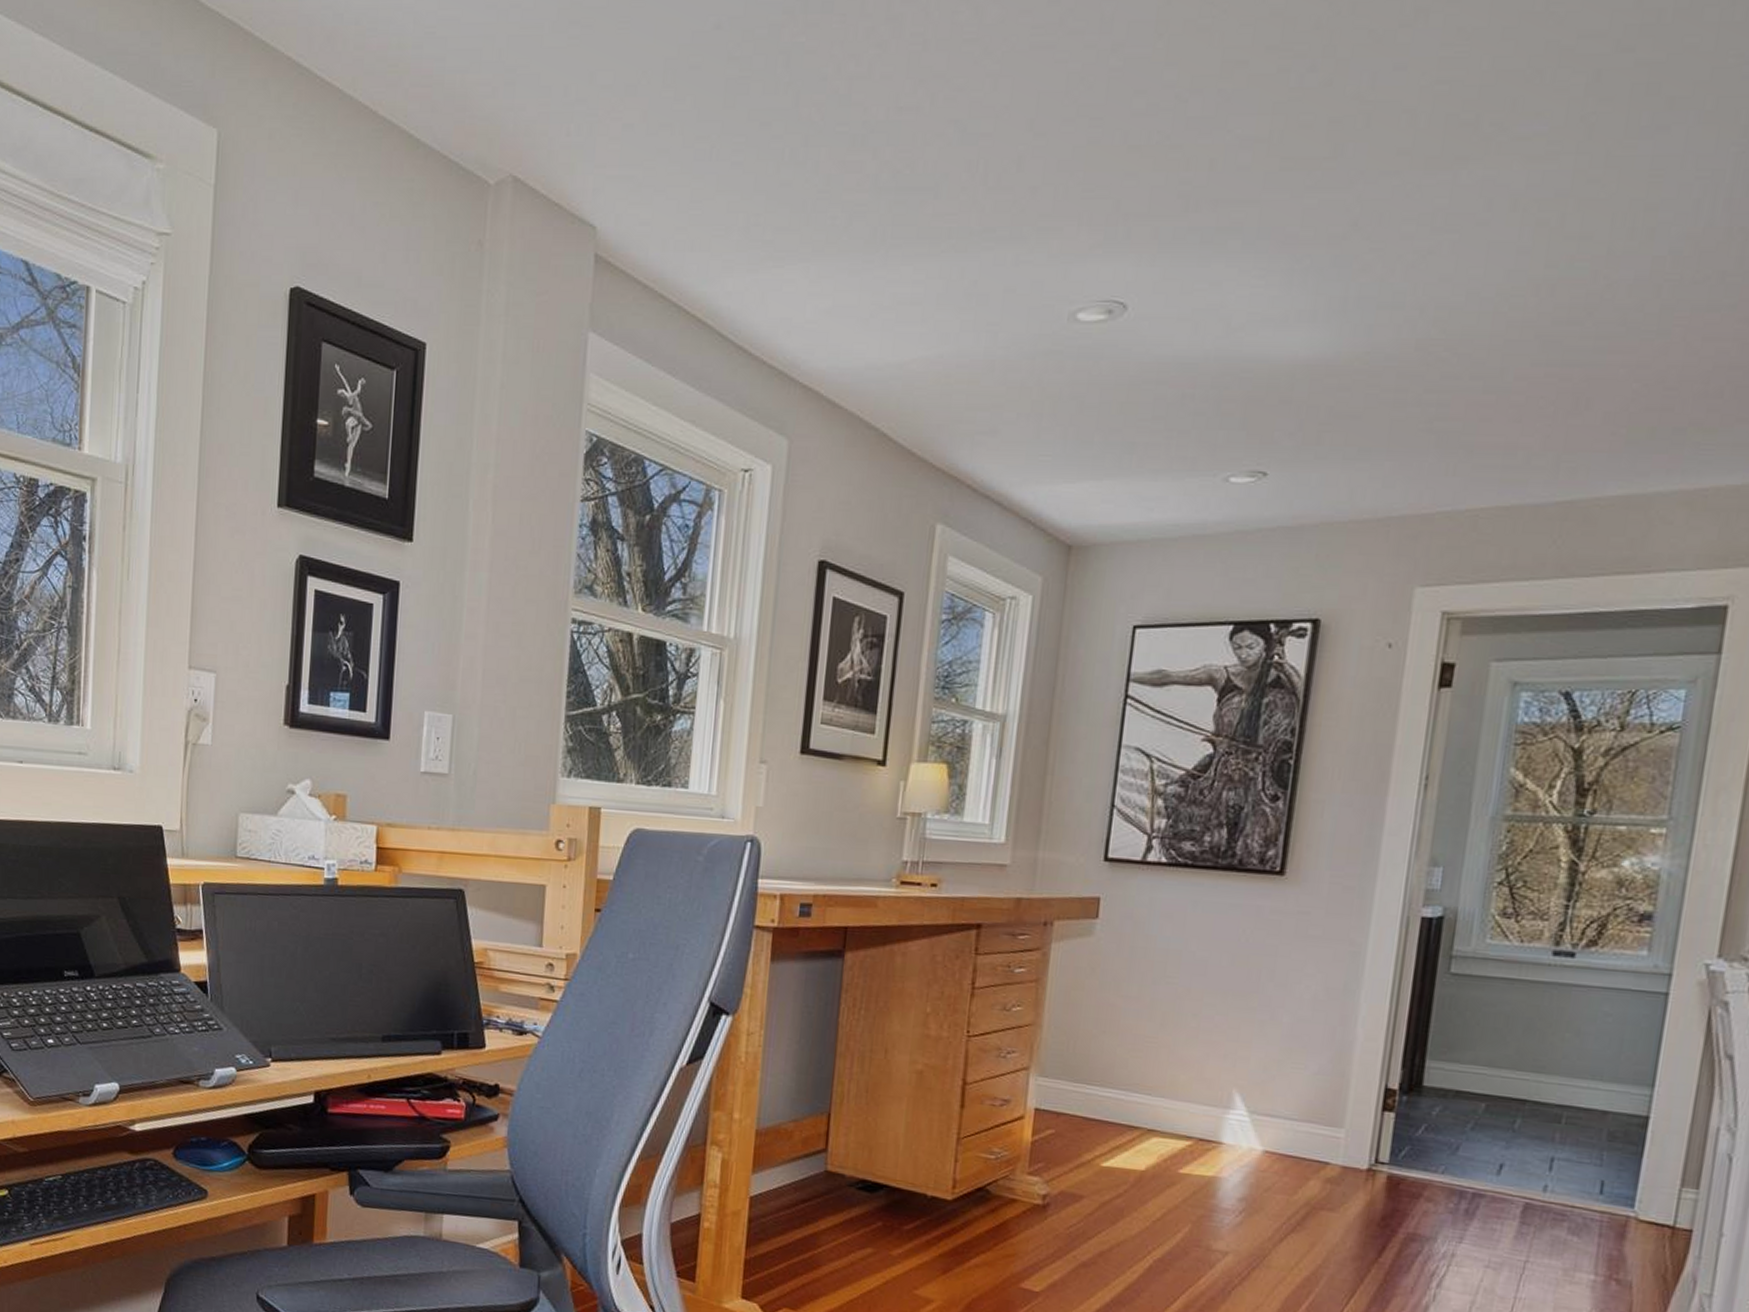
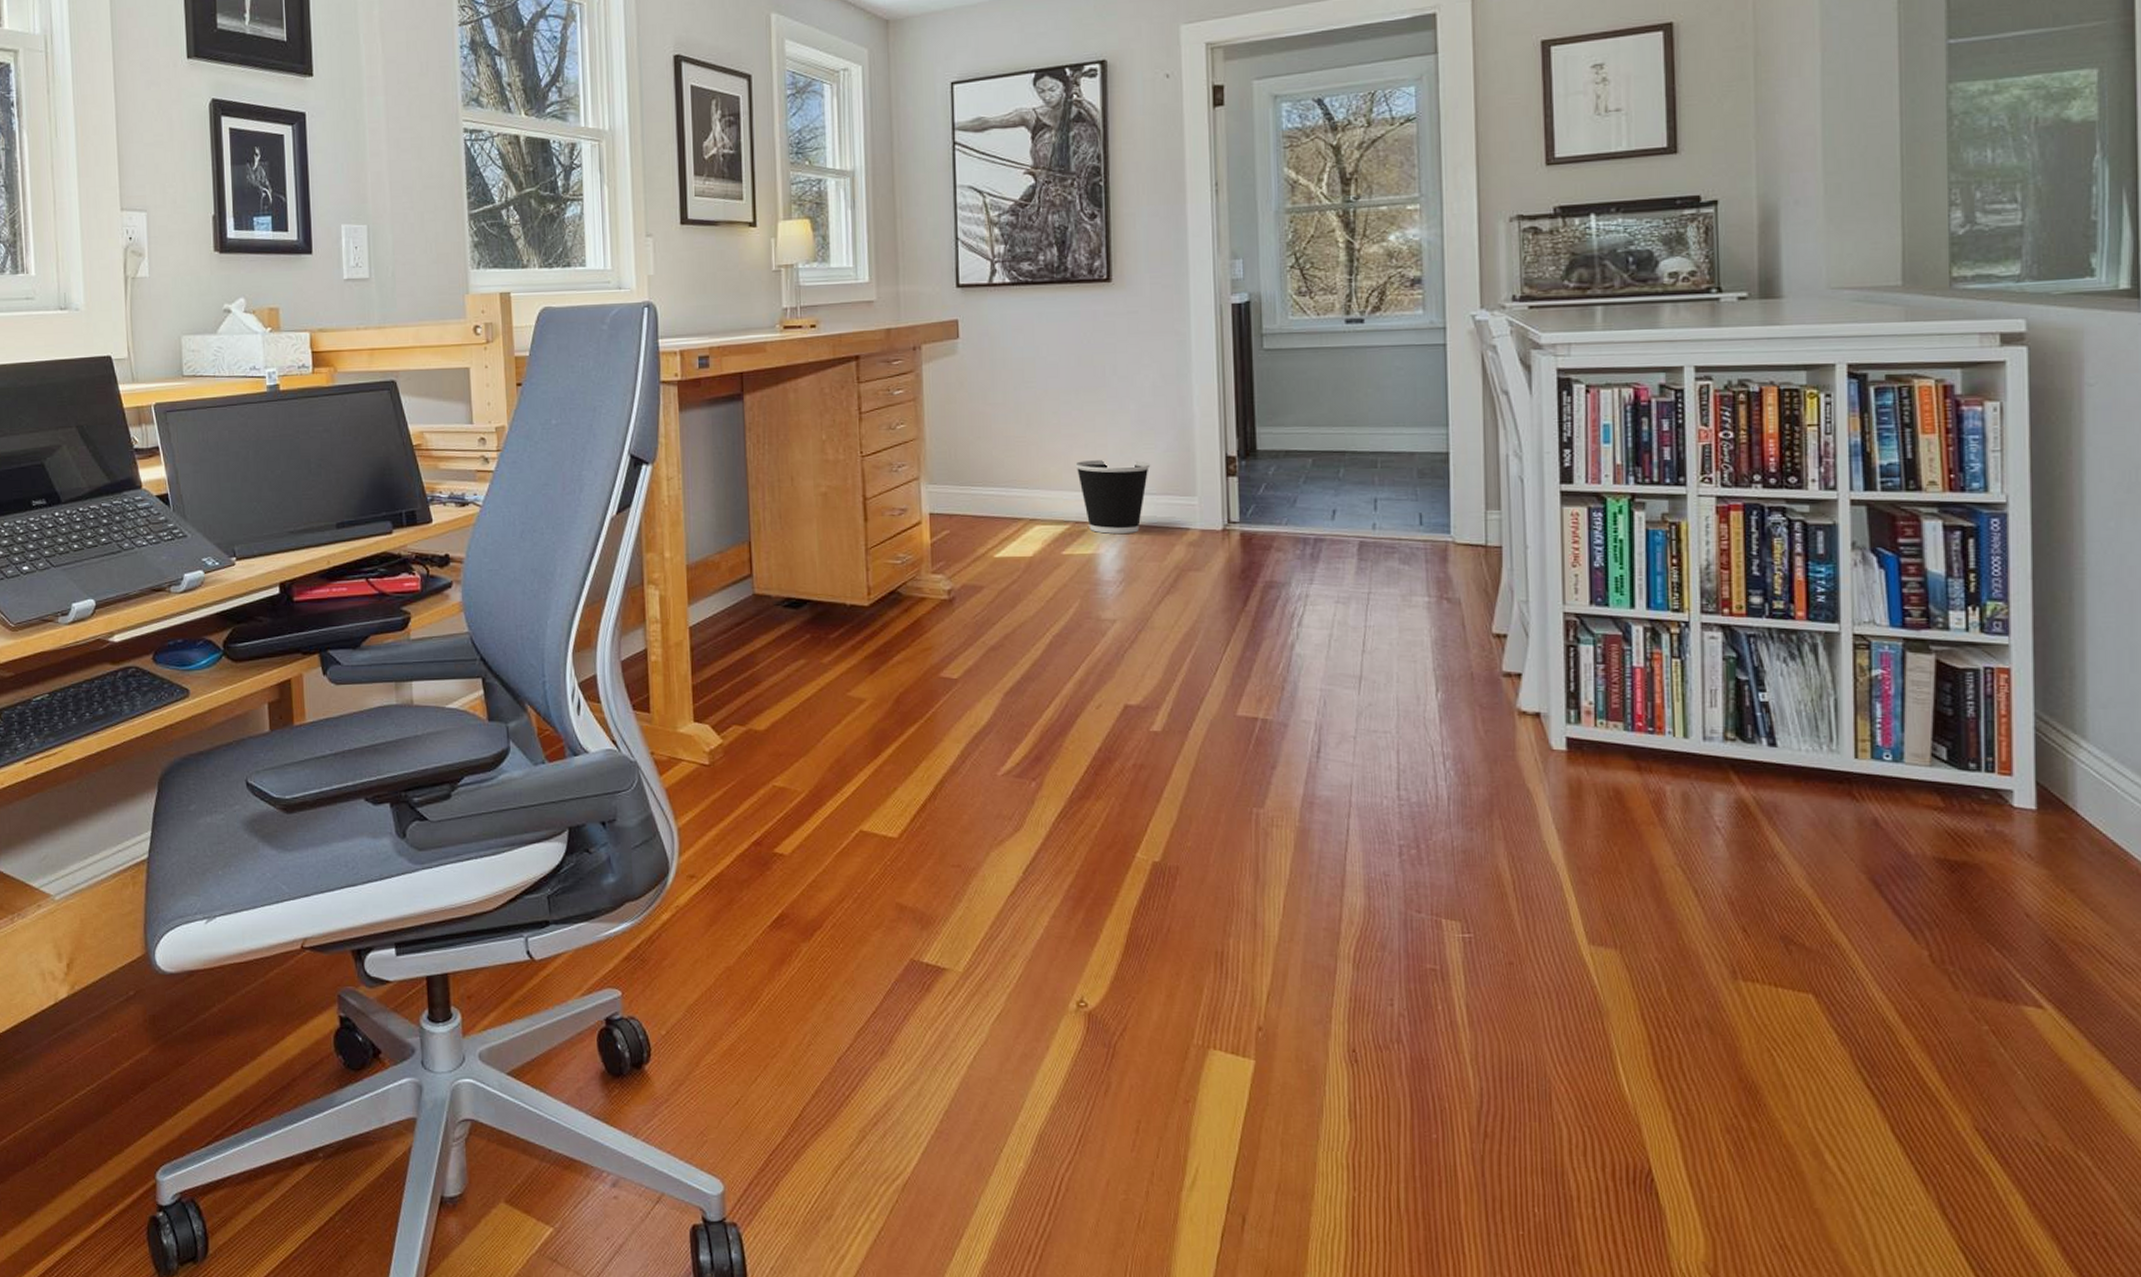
wastebasket: none [1209,1072,1297,1160] -> present [1075,460,1151,534]

